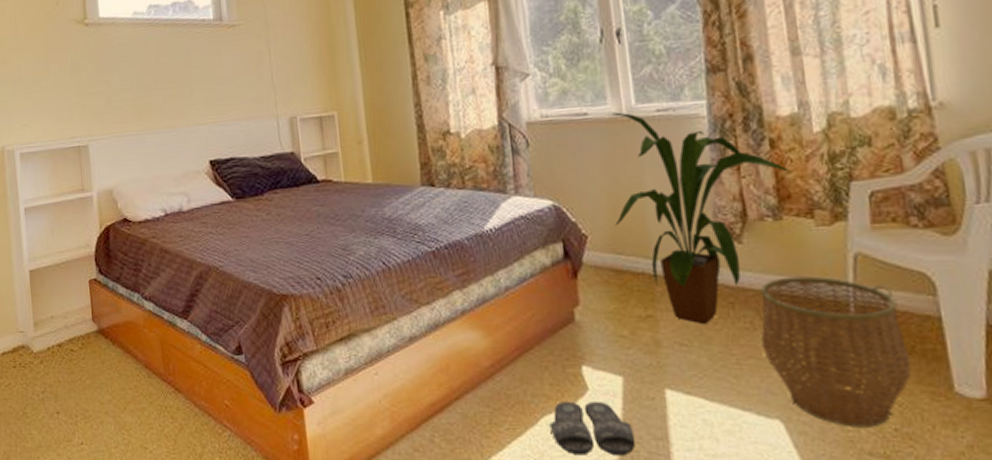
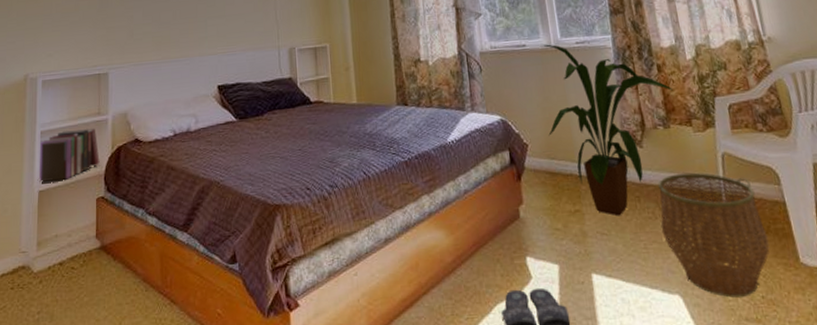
books: none [25,206,89,262] -> present [39,128,100,183]

